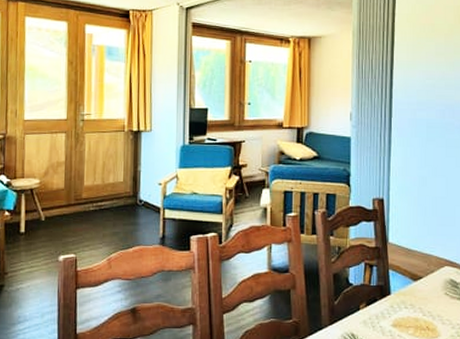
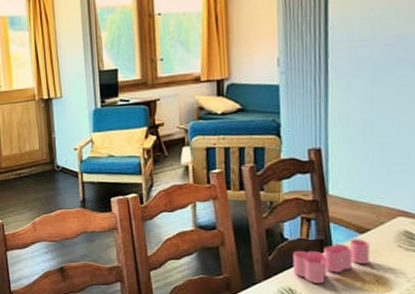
cup: none [356,286,422,329] -> present [292,239,370,283]

